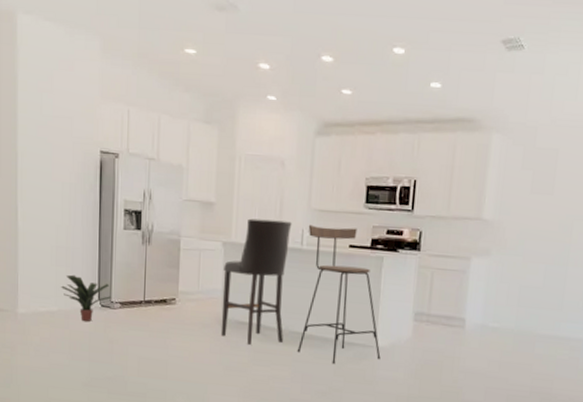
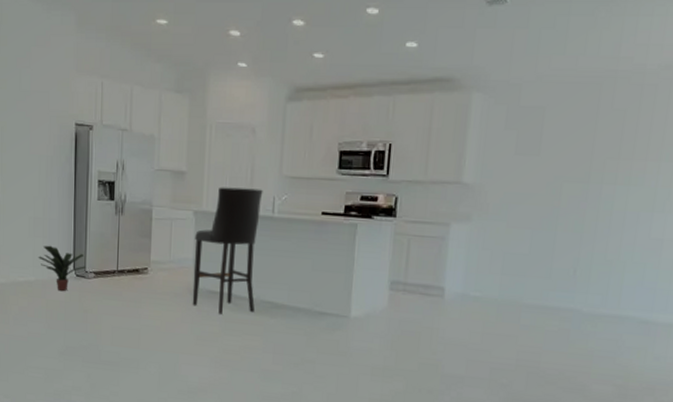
bar stool: present [297,224,381,365] -> none [268,192,355,335]

